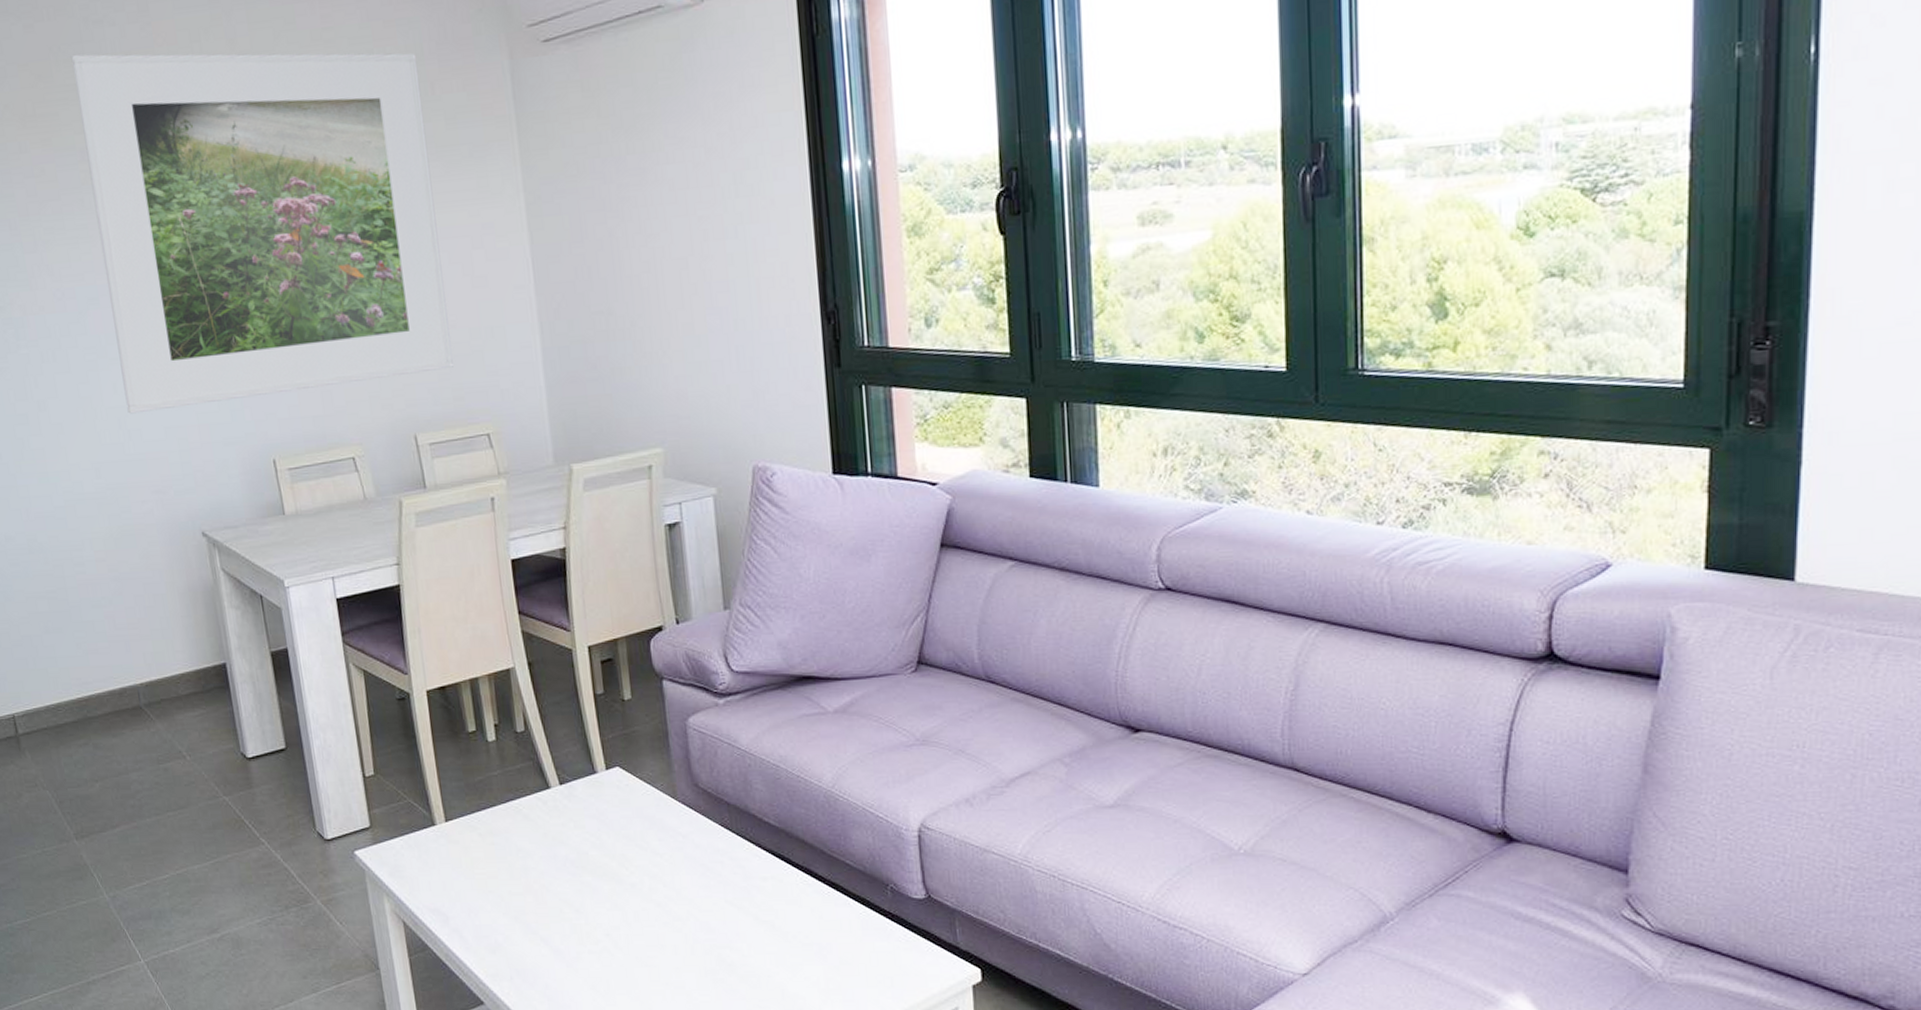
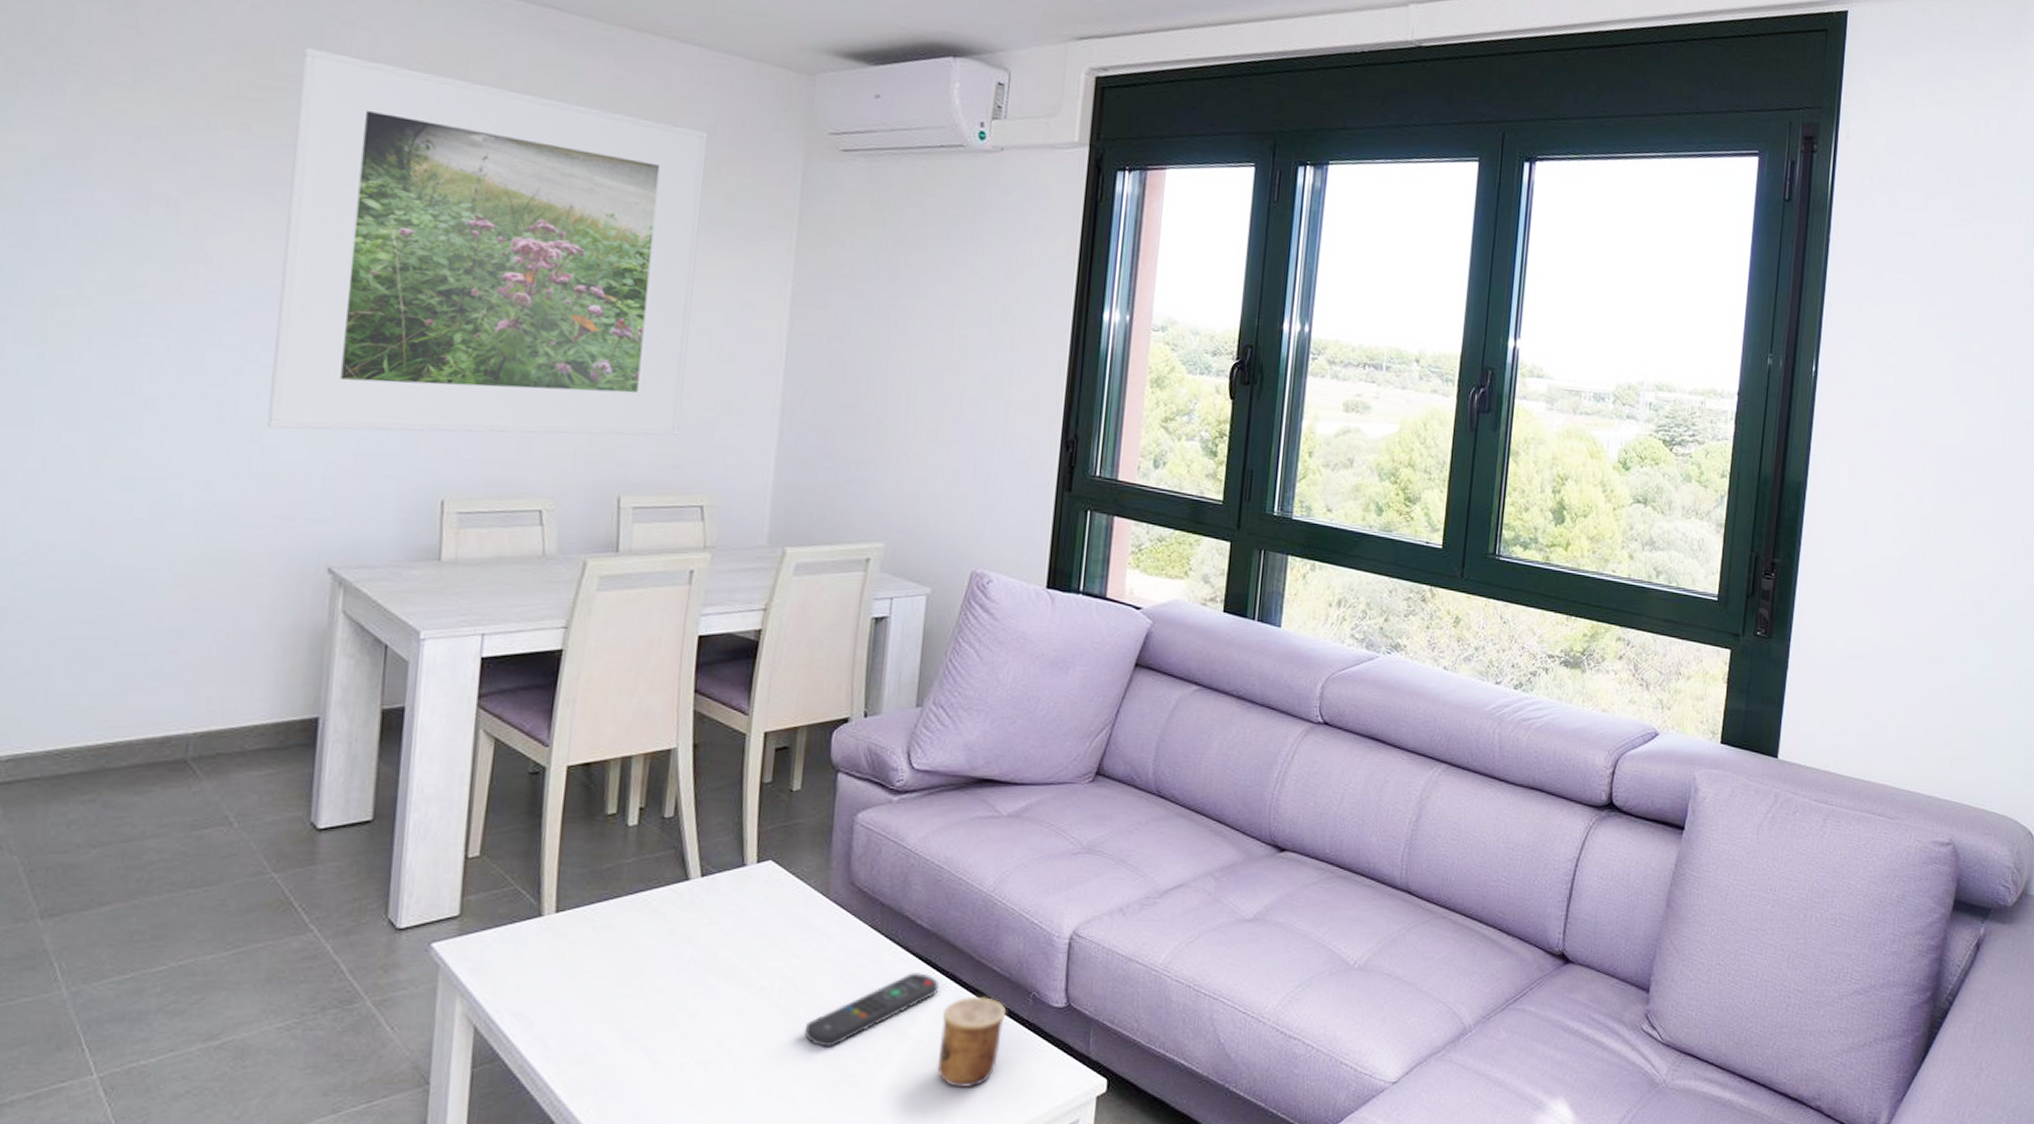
remote control: none [678,867,797,938] -> present [805,971,940,1047]
cup: none [805,889,867,976] -> present [937,996,1007,1087]

